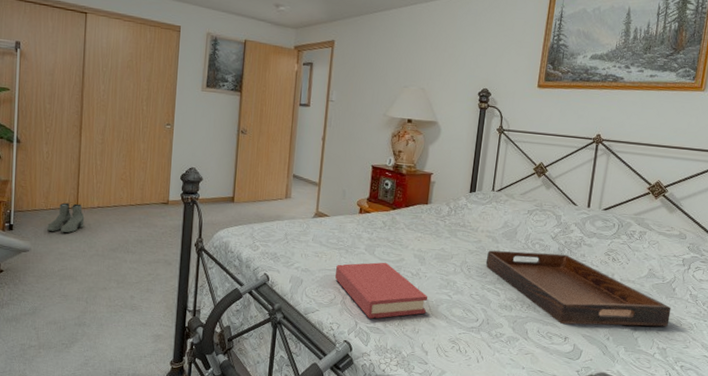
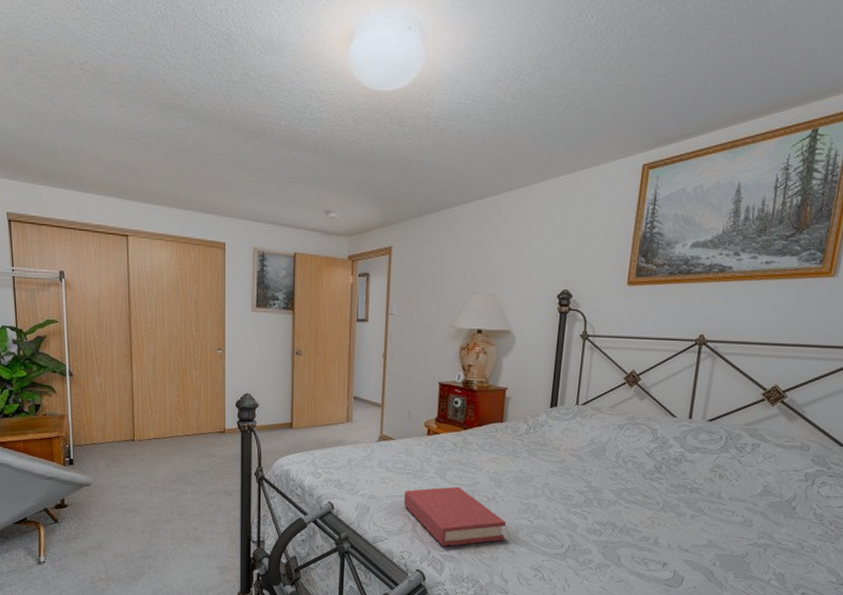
boots: present [47,202,85,233] -> none [106,435,142,466]
serving tray: present [485,250,672,327] -> none [570,470,791,550]

